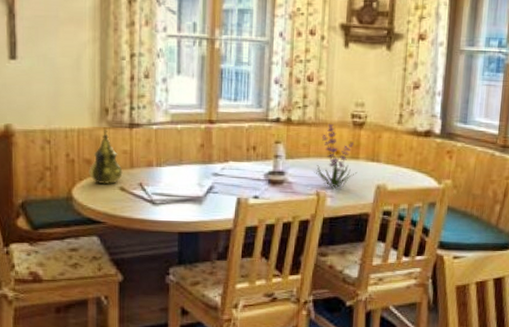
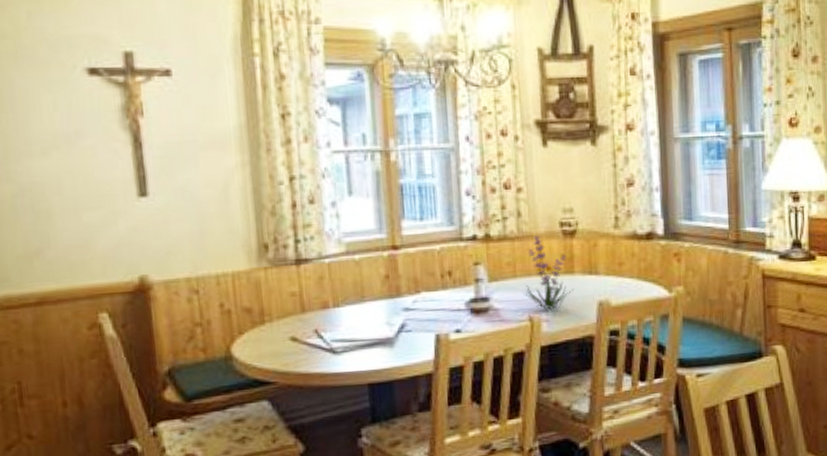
teapot: present [89,130,123,185] -> none [250,270,293,337]

